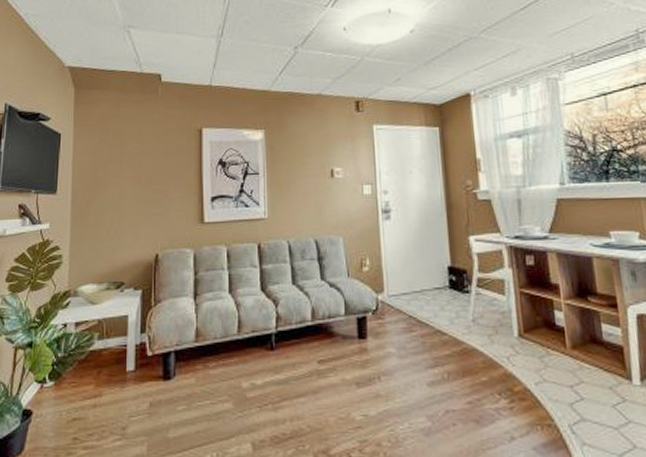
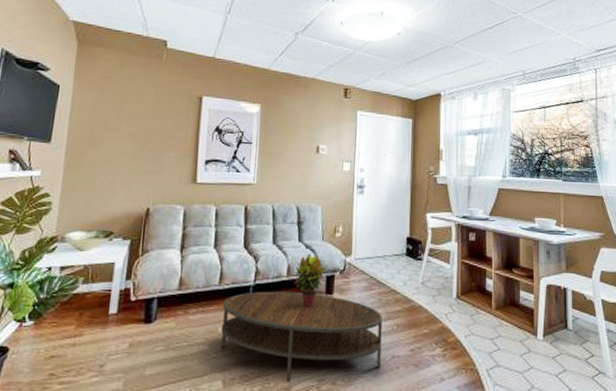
coffee table: none [244,338,433,444] -> present [221,291,382,382]
potted plant: none [320,293,356,356] -> present [294,253,326,308]

